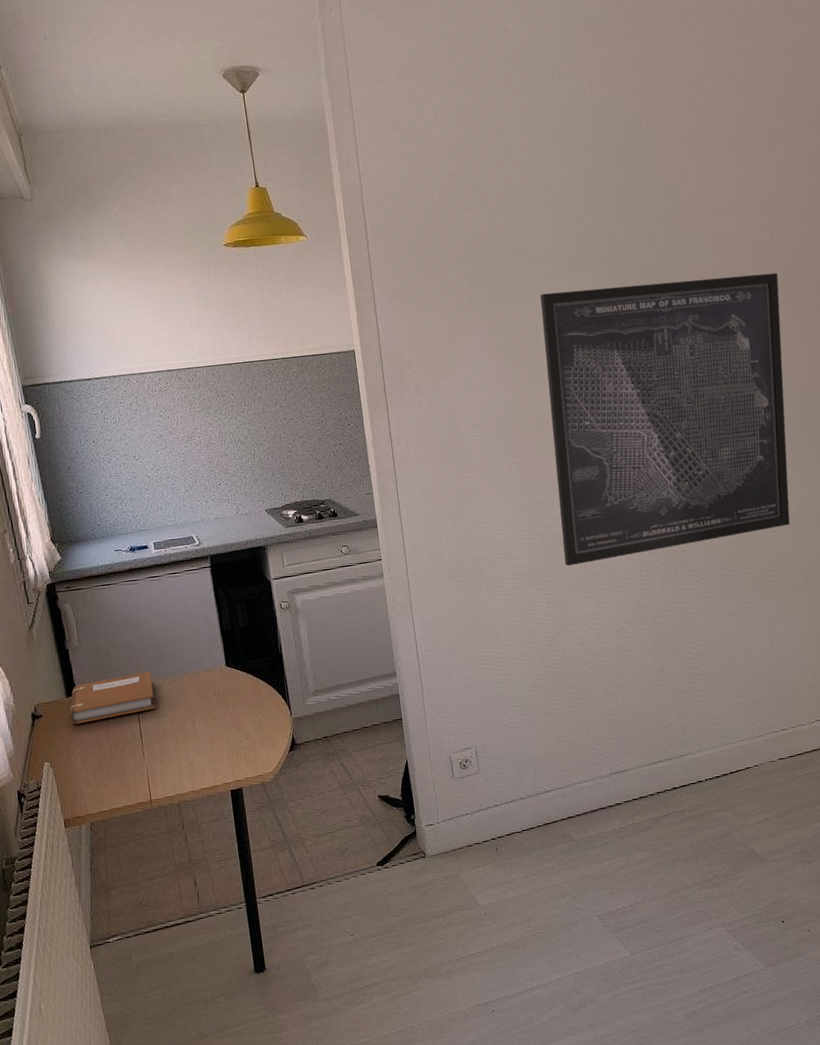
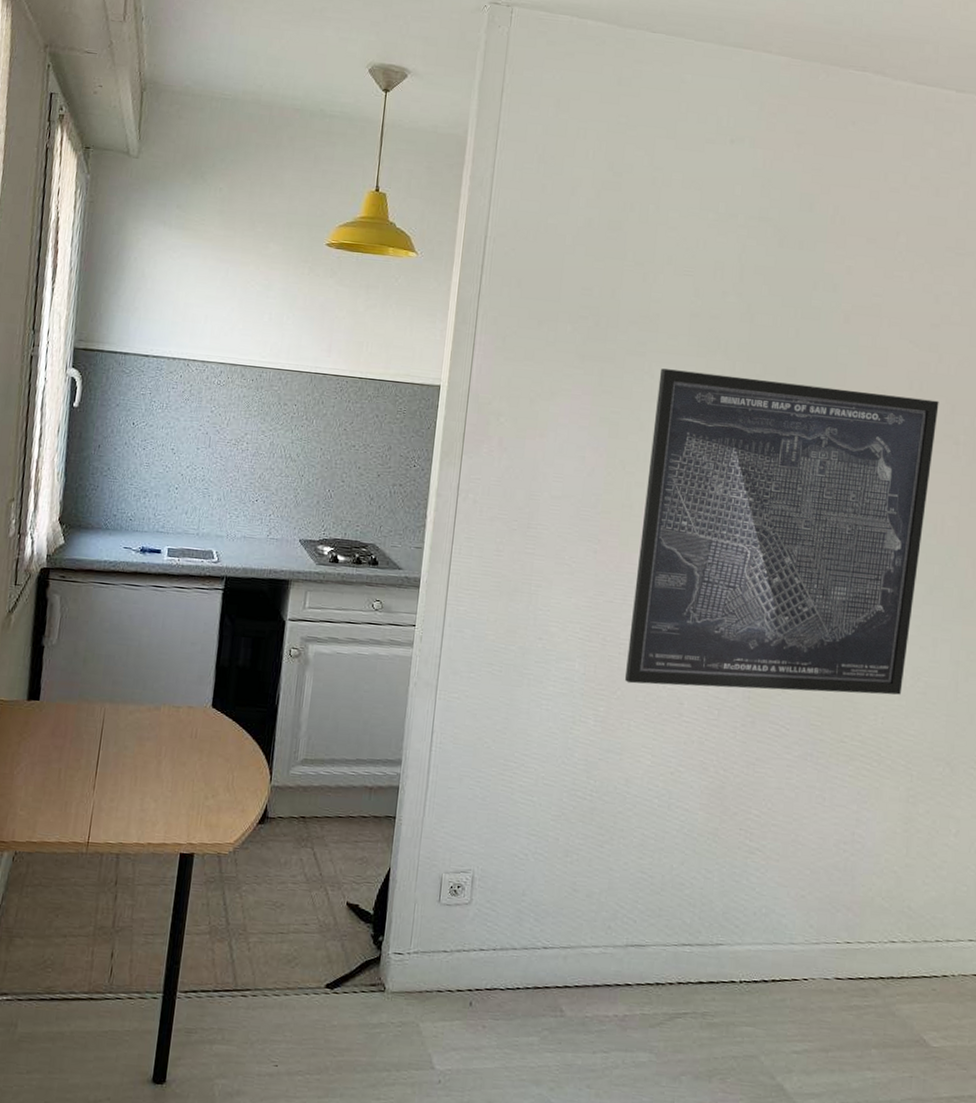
notebook: present [69,671,156,725] -> none [24,688,126,737]

